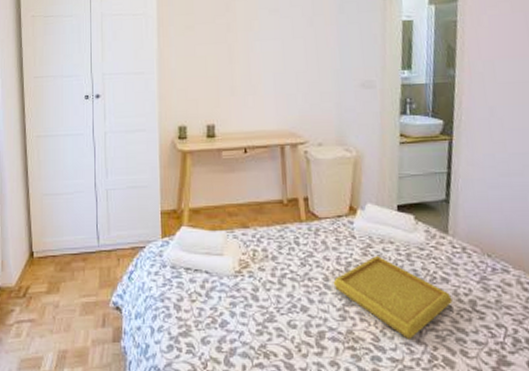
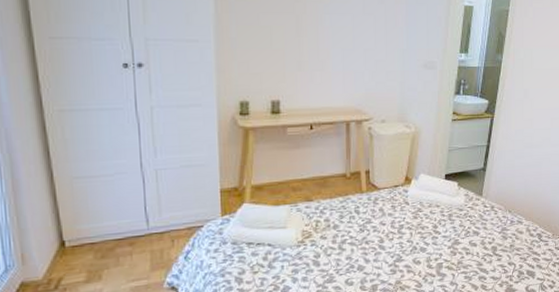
serving tray: present [333,255,453,339] -> none [387,217,480,282]

